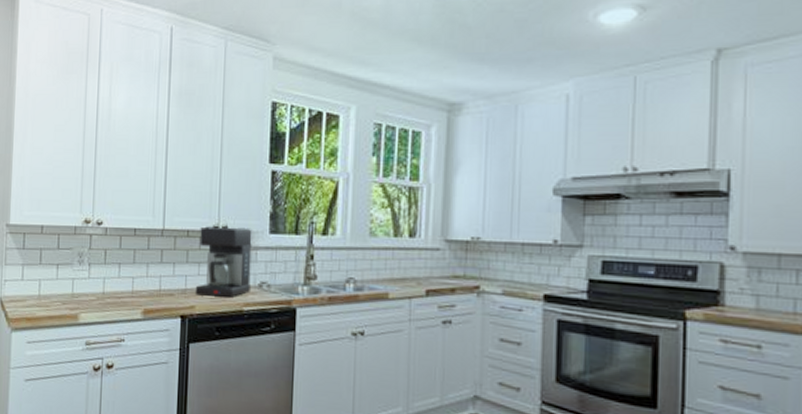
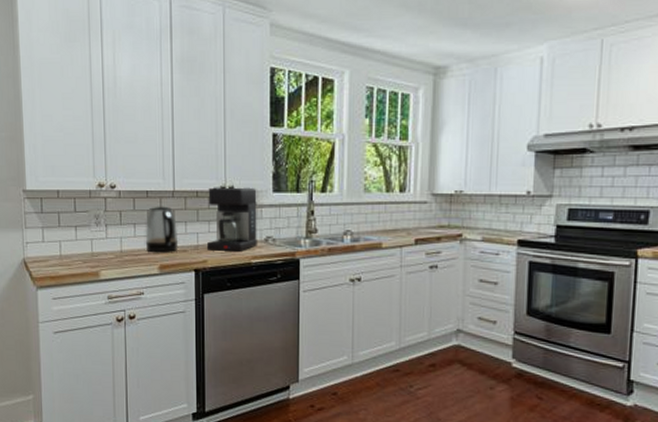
kettle: none [129,245,165,296] -> present [145,206,179,252]

